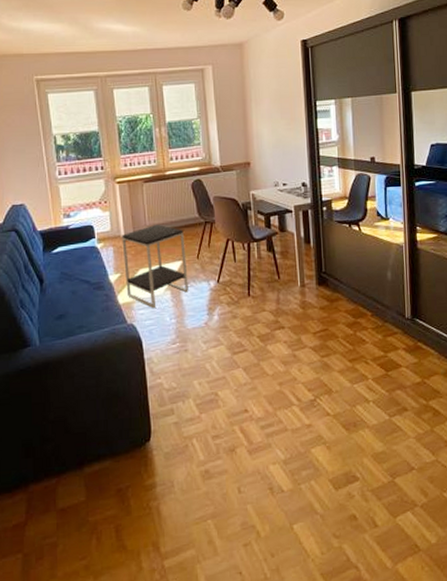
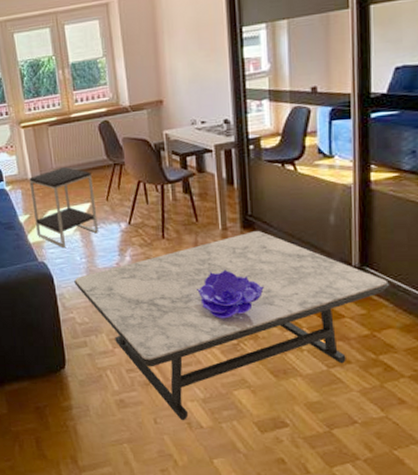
coffee table: none [163,287,435,487] -> present [74,231,390,421]
decorative bowl: none [279,325,336,375] -> present [197,269,264,319]

